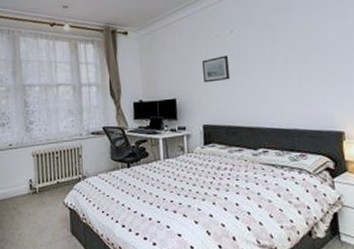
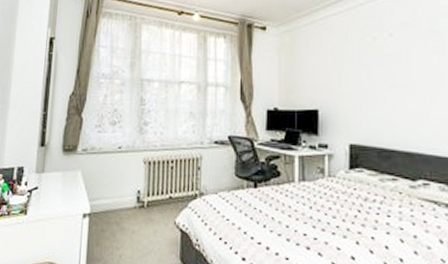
wall art: present [202,55,231,83] -> none [353,63,387,94]

